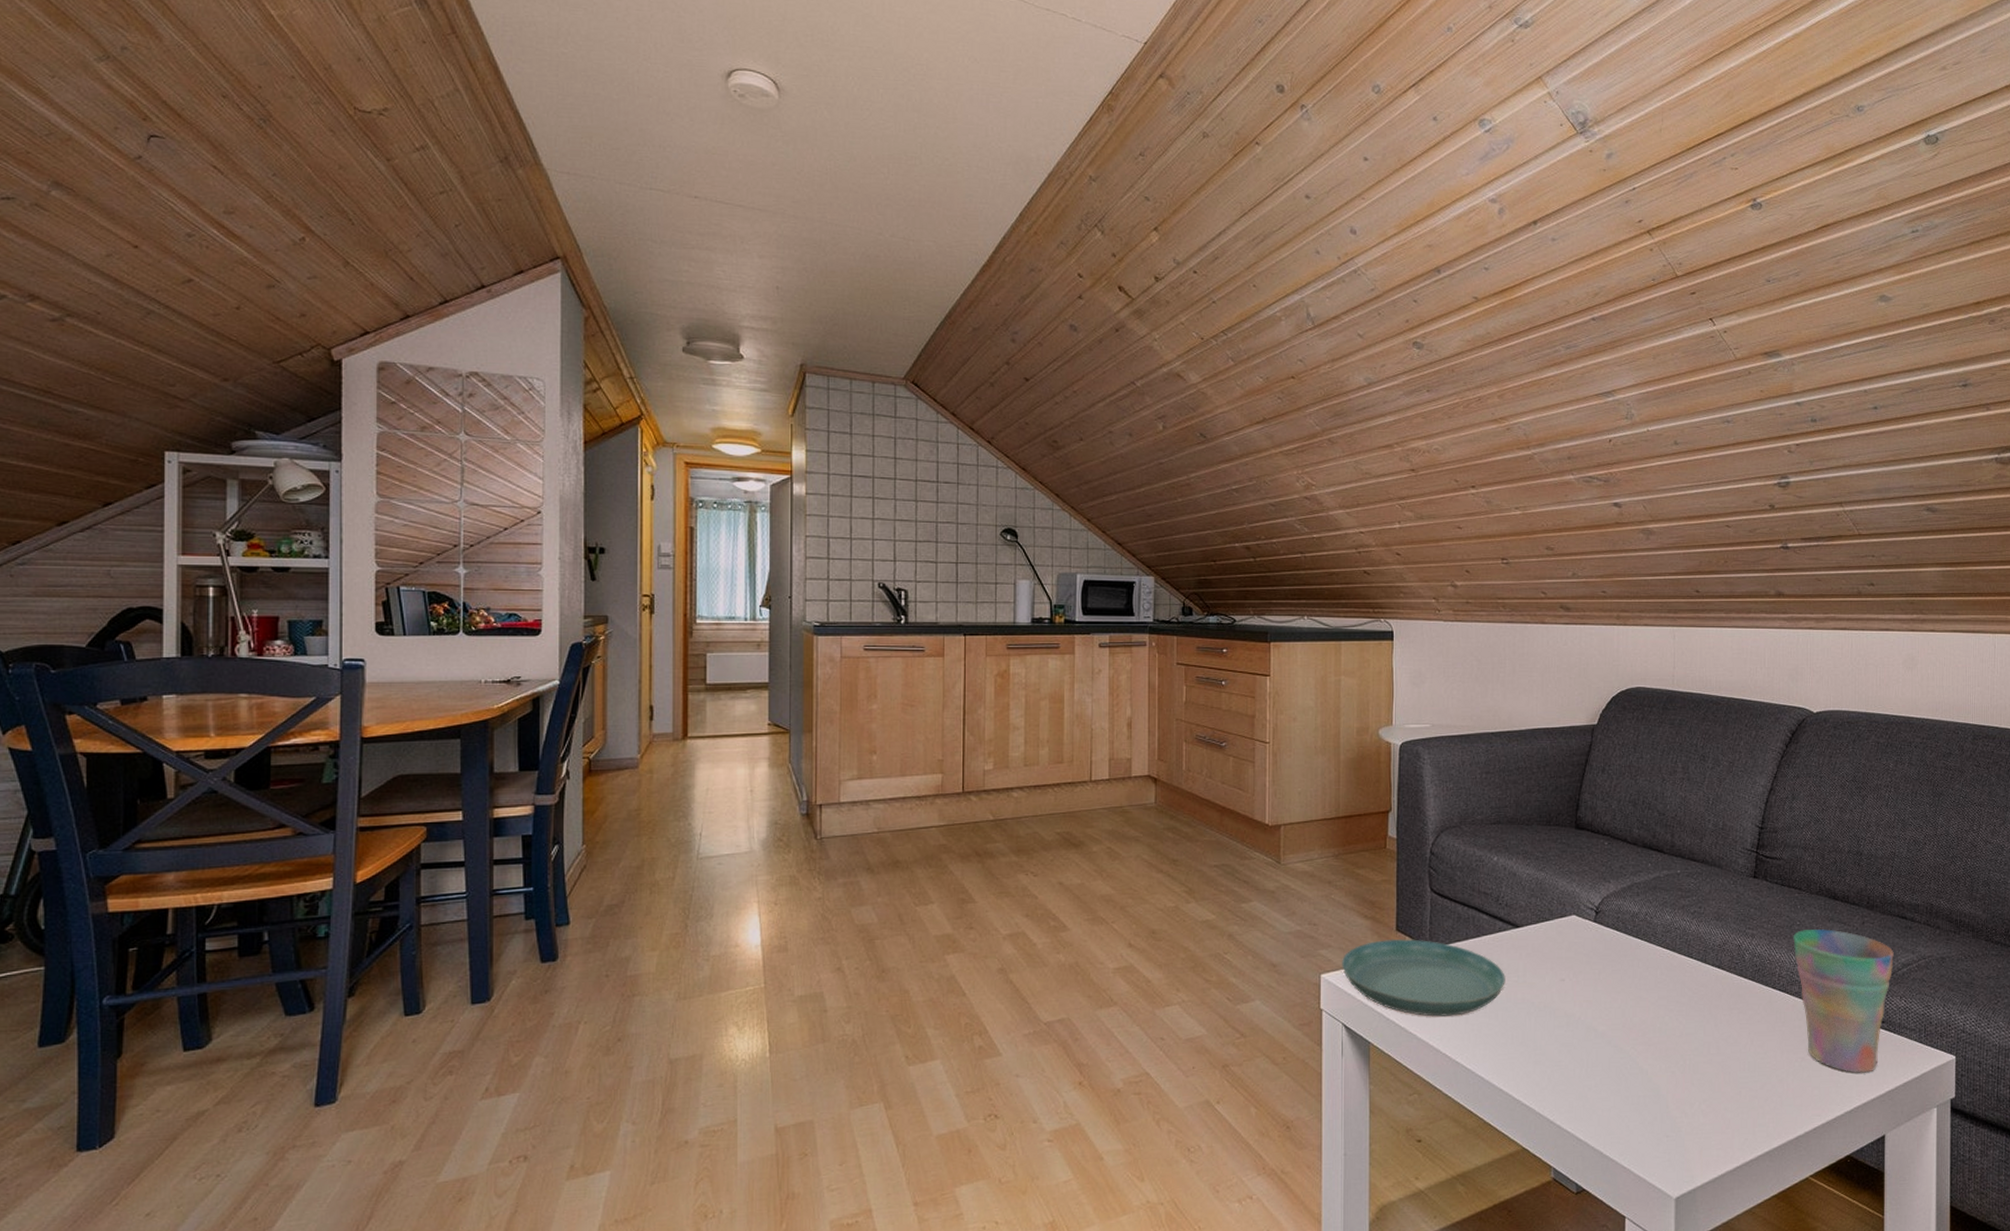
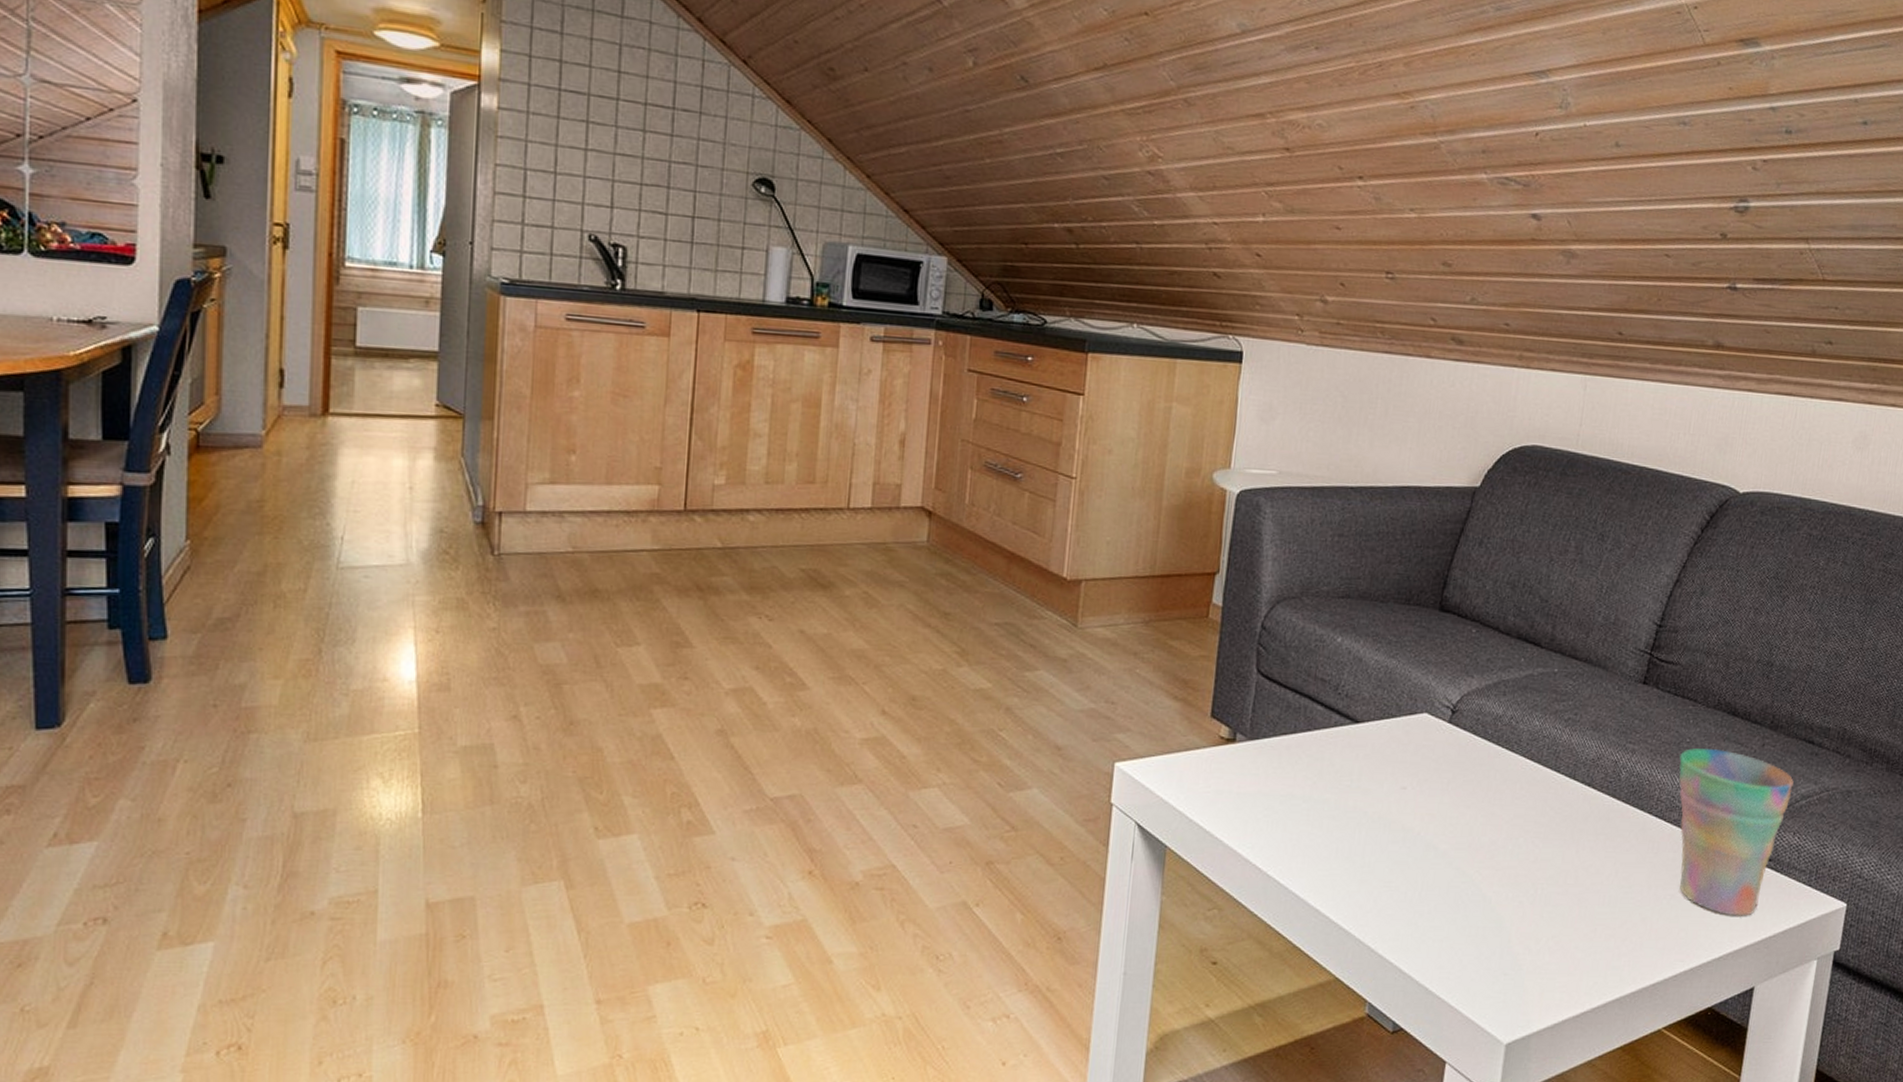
saucer: present [1341,938,1505,1017] -> none [1140,726,1337,822]

